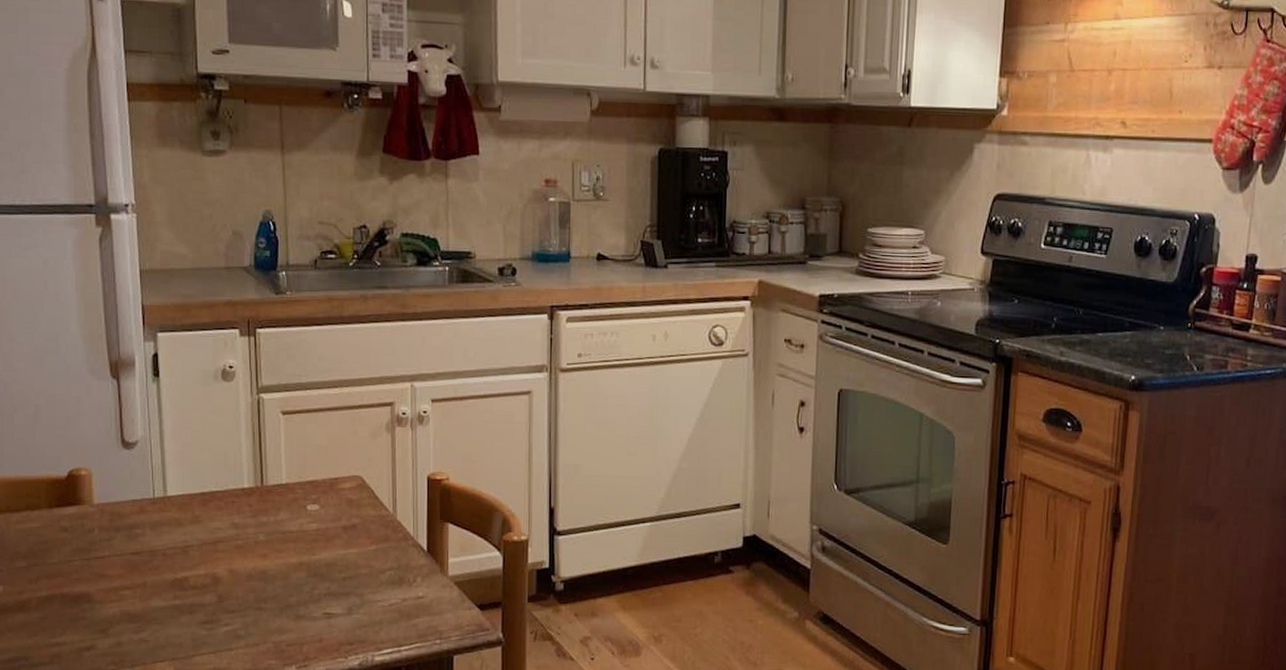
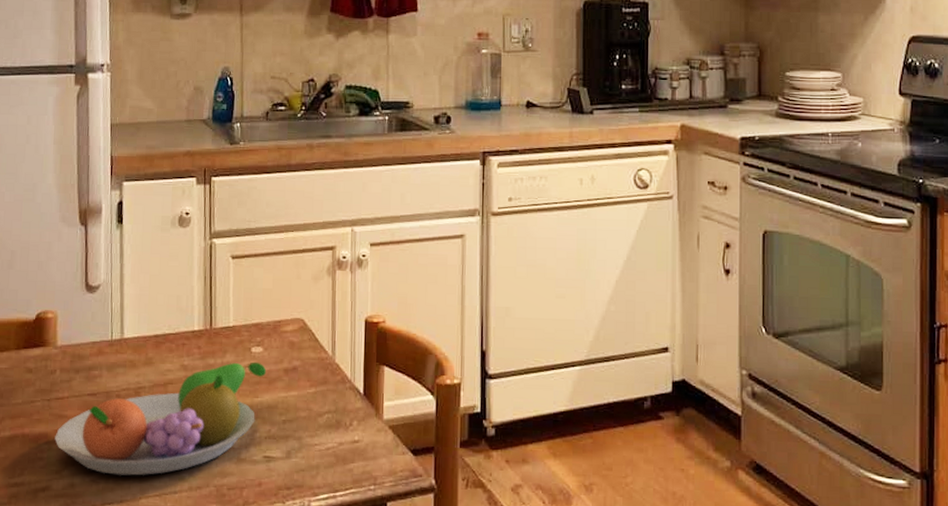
fruit bowl: none [97,519,324,634] -> present [55,362,267,476]

